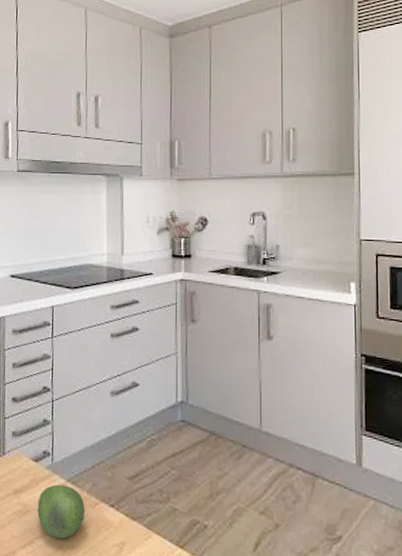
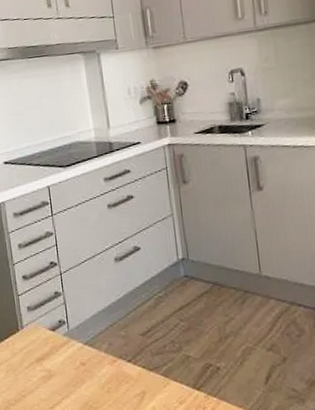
fruit: present [37,484,85,539] -> none [60,348,105,397]

